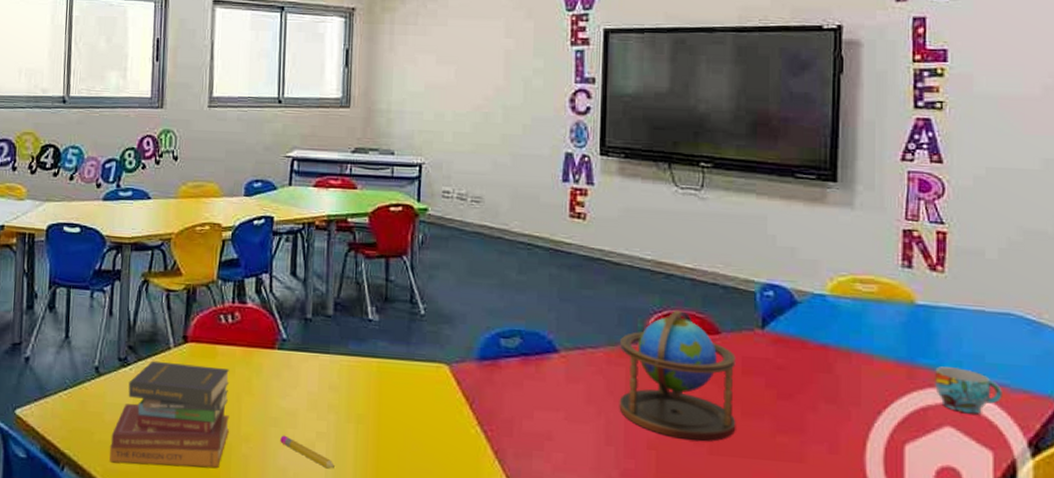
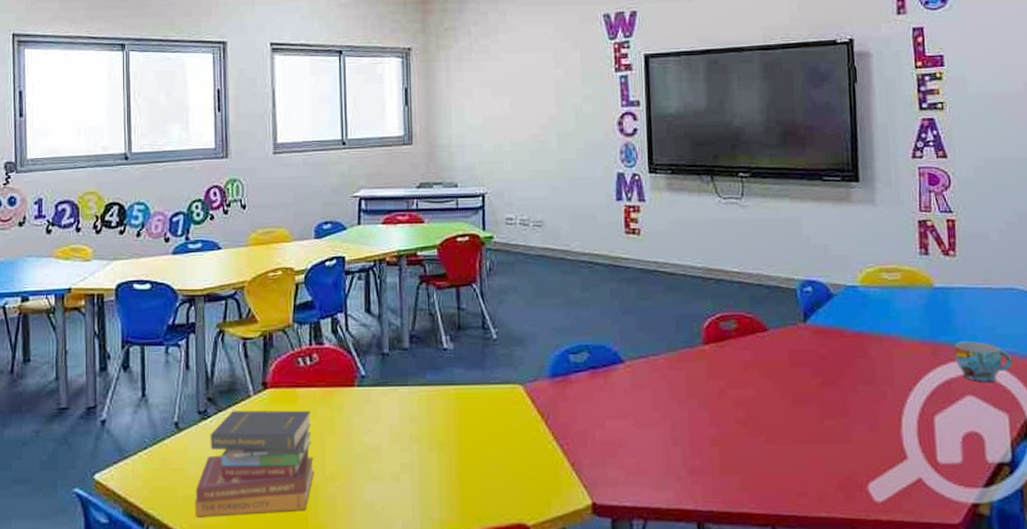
pencil: present [280,435,334,469] -> none [365,470,420,499]
globe: present [619,309,736,441] -> none [679,312,788,433]

